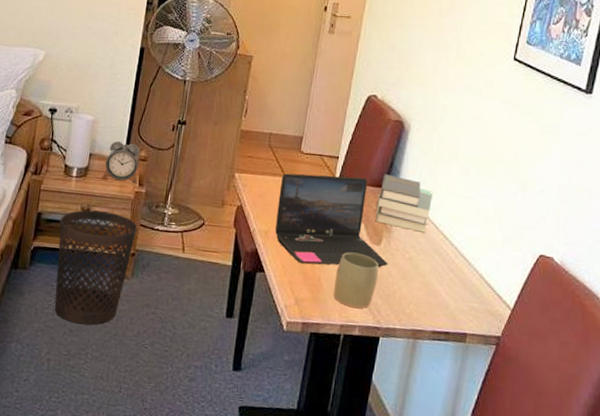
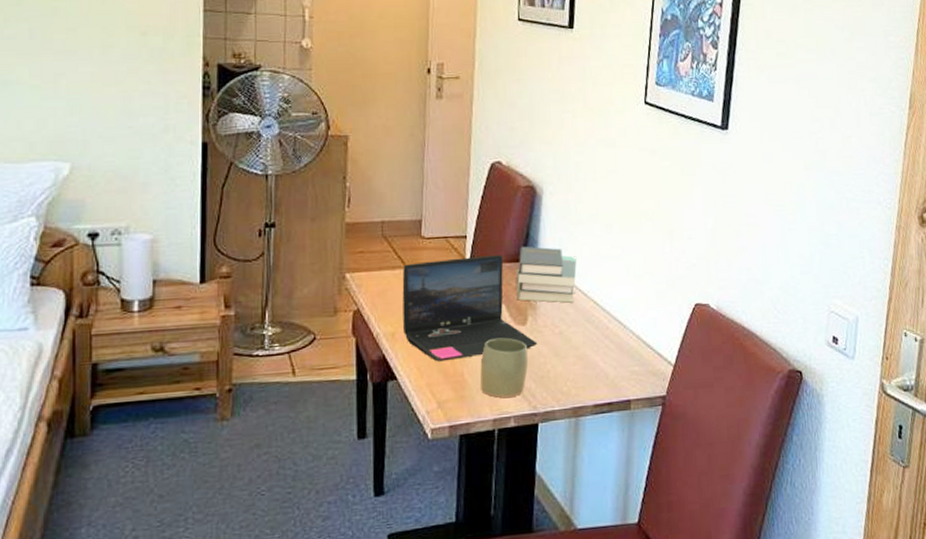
trash bin: present [54,210,138,325] -> none [126,345,231,487]
alarm clock: present [102,140,140,183] -> none [174,259,222,307]

